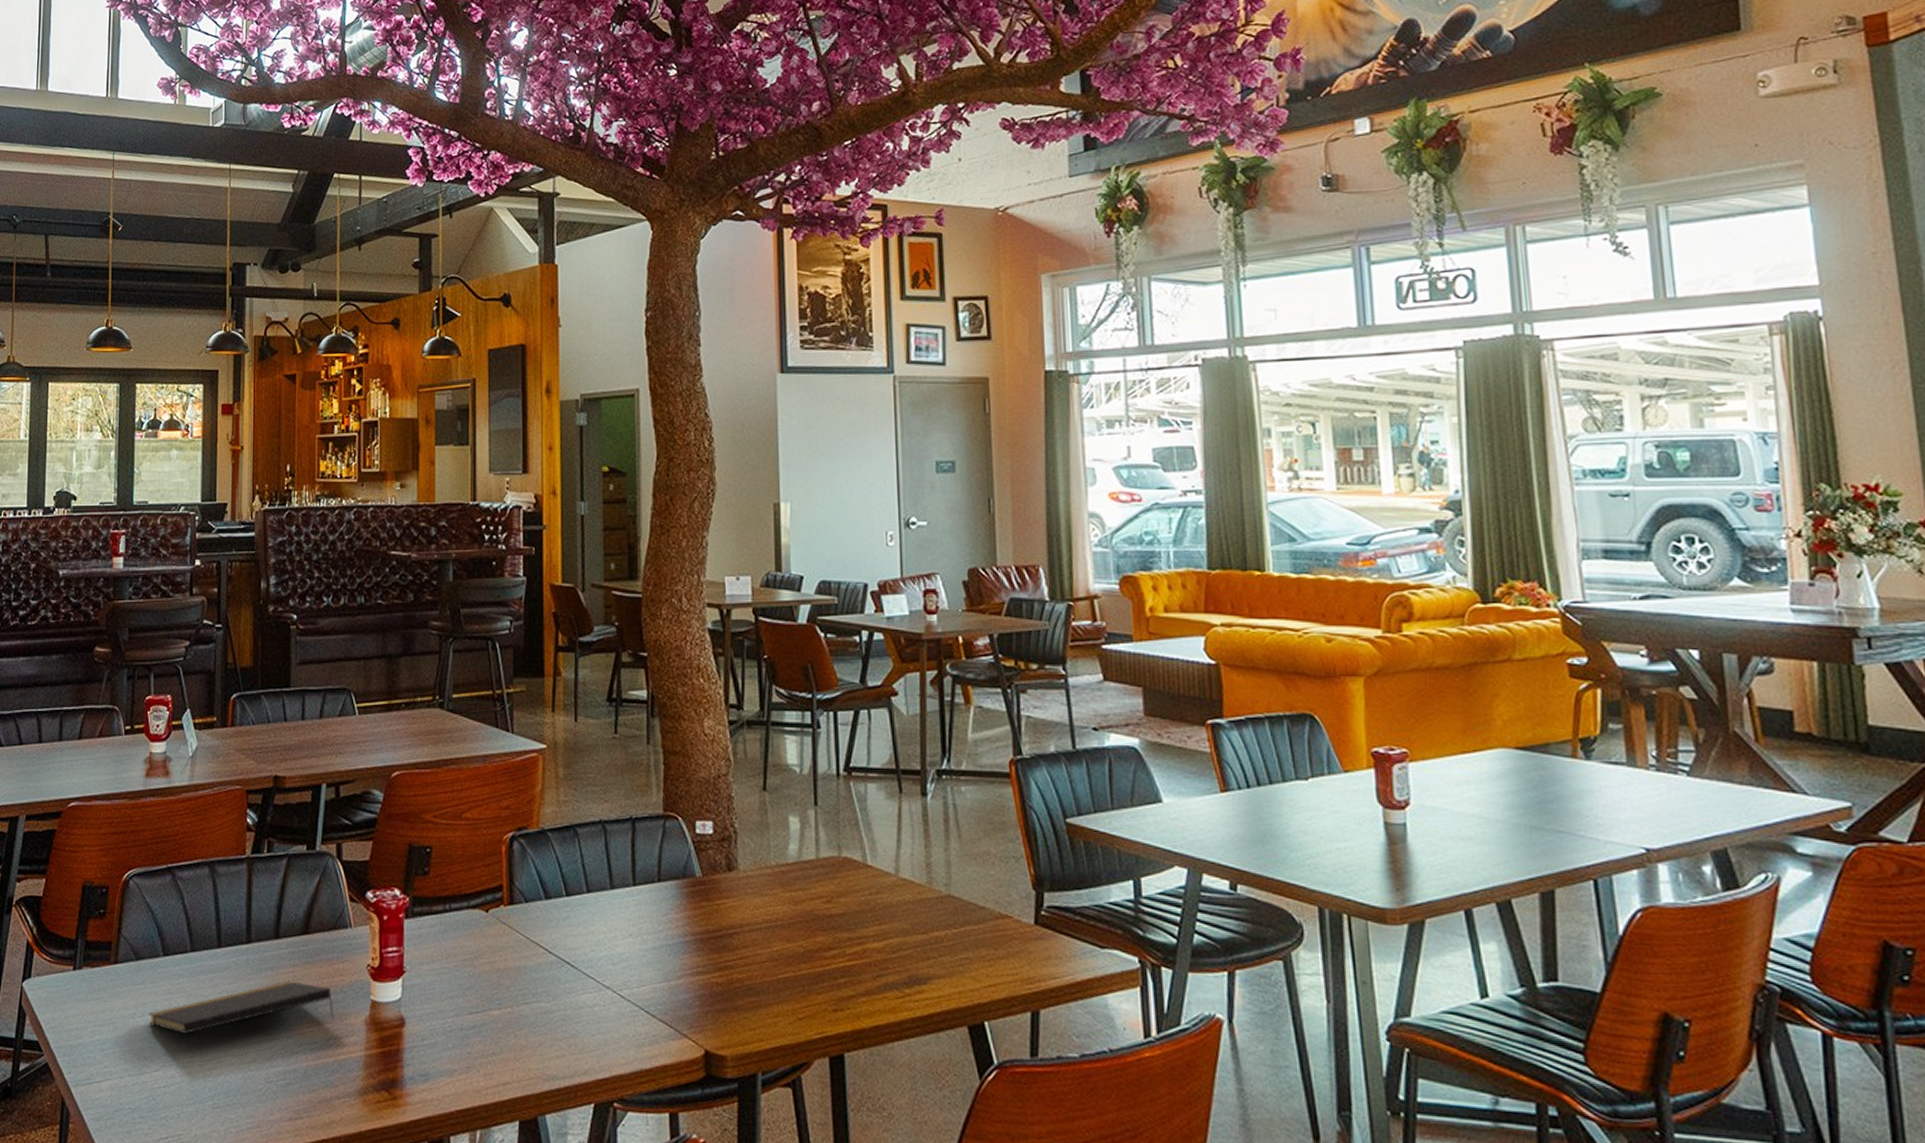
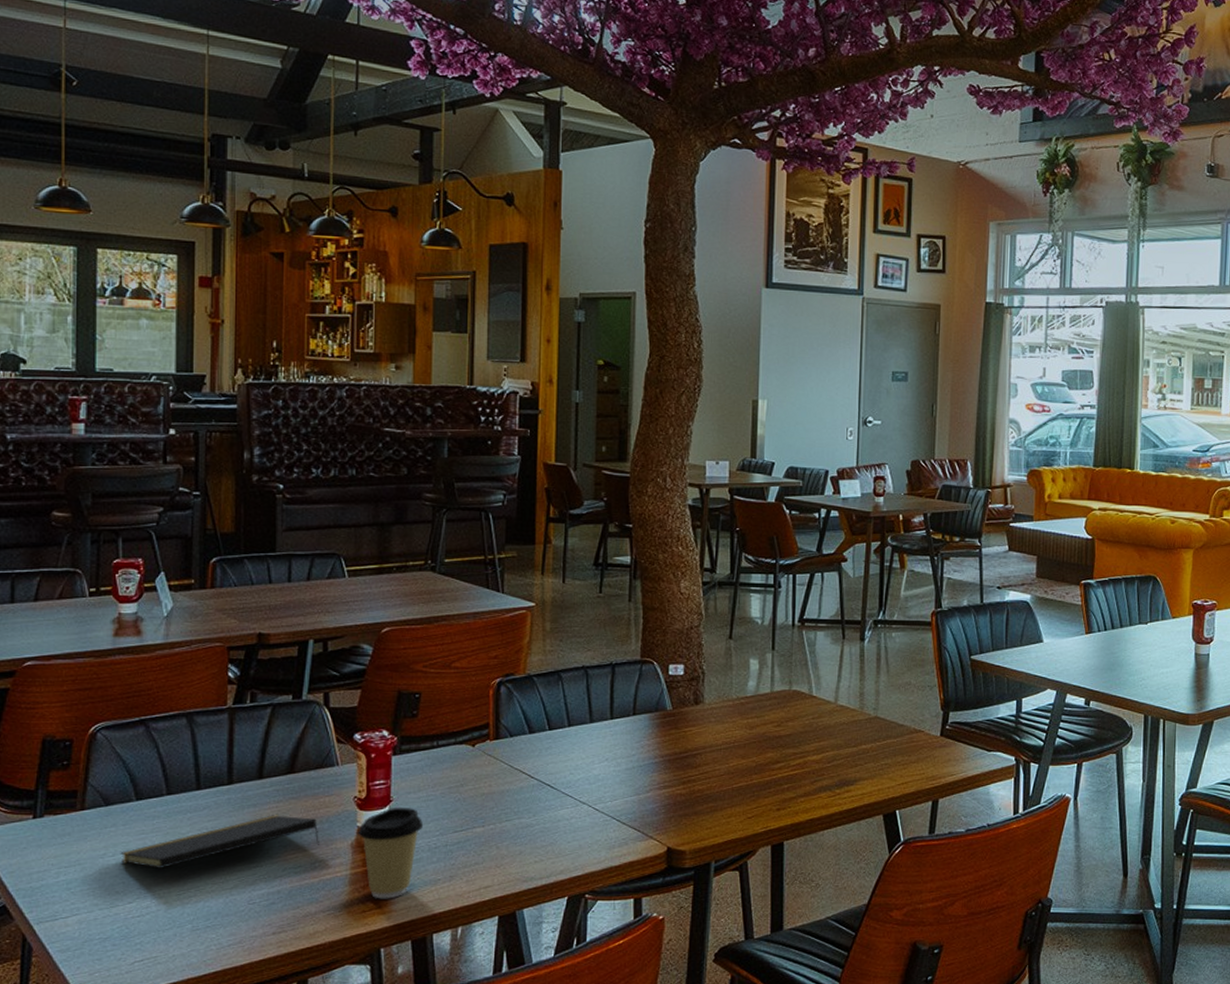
coffee cup: none [371,979,438,1089] -> present [357,807,424,899]

